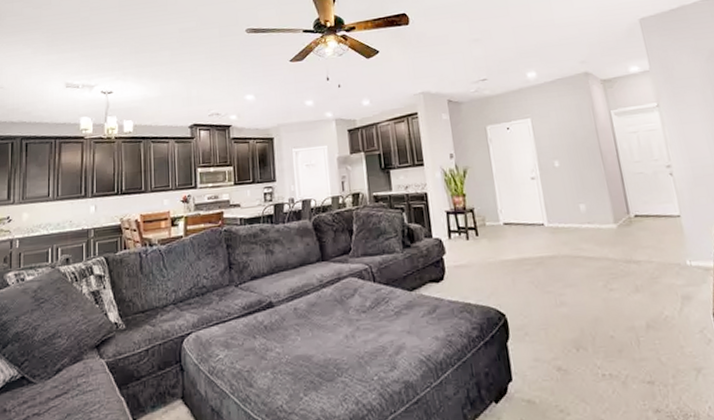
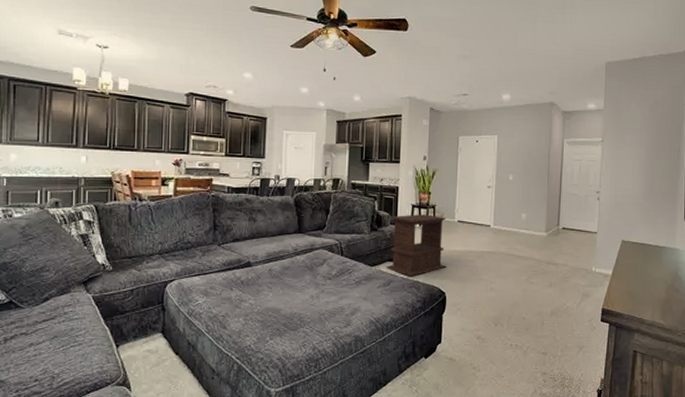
side table: none [423,220,502,299] -> present [386,214,447,277]

